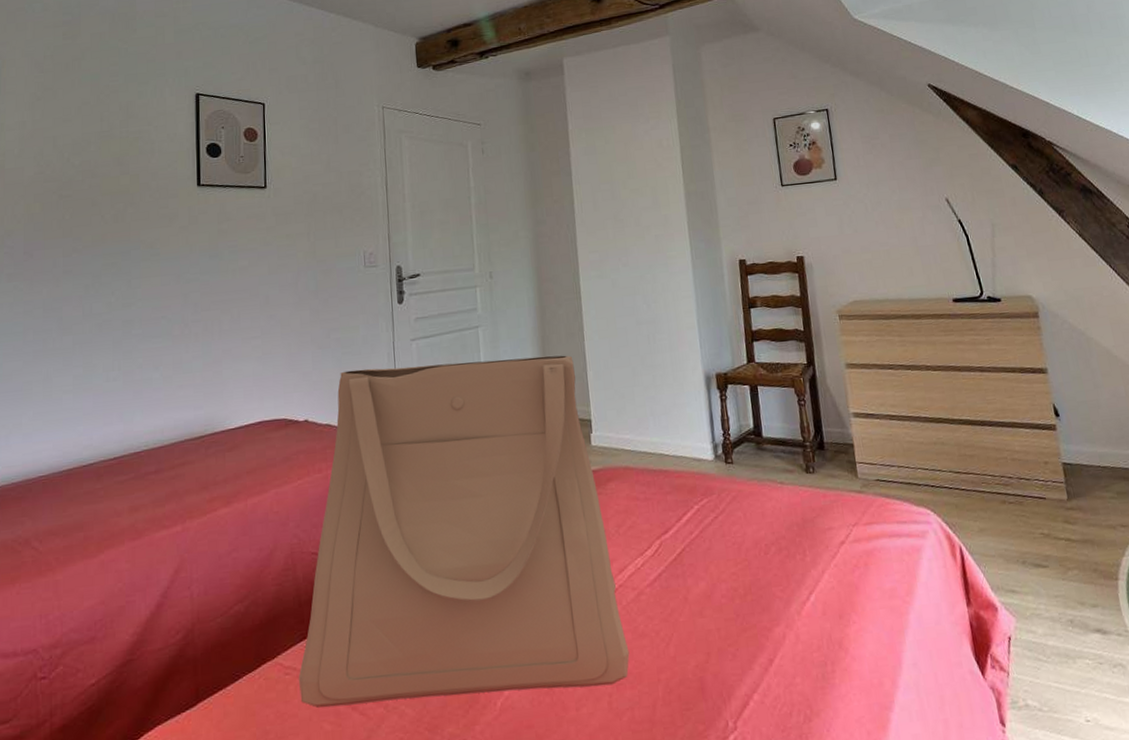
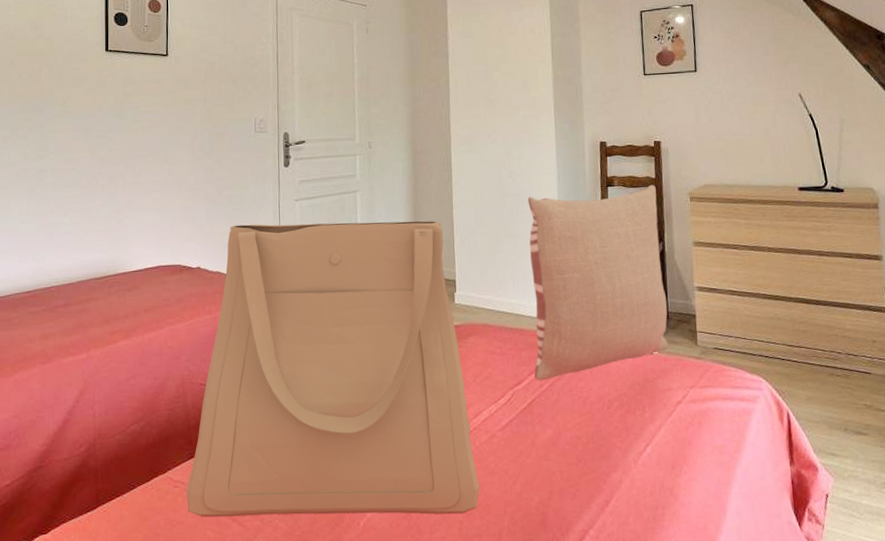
pillow: none [665,303,827,528] -> present [528,184,669,381]

